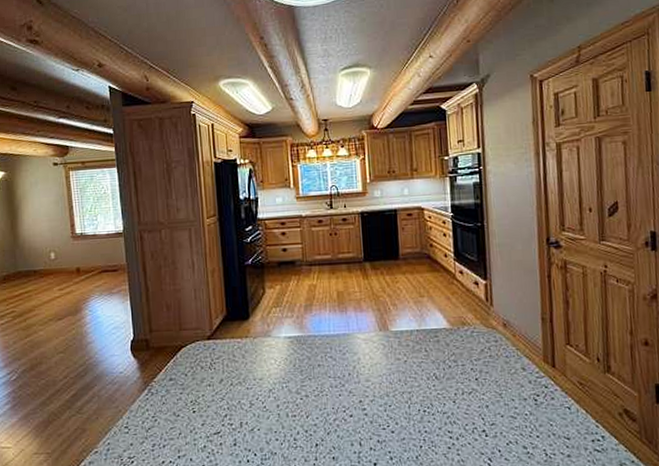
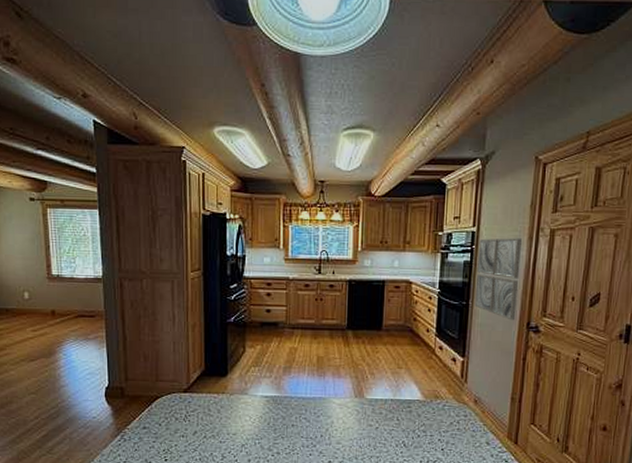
wall art: none [486,155,534,238] -> present [474,238,522,321]

